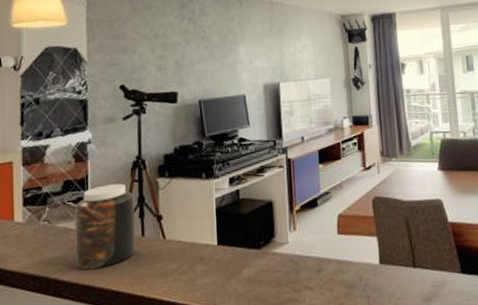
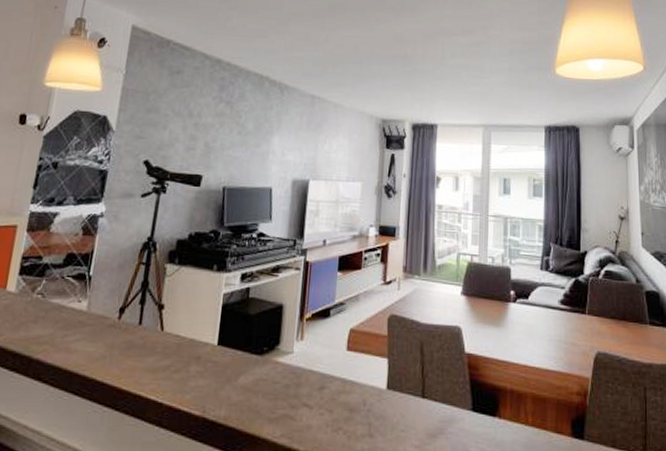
jar: present [74,183,136,270] -> none [62,263,138,355]

